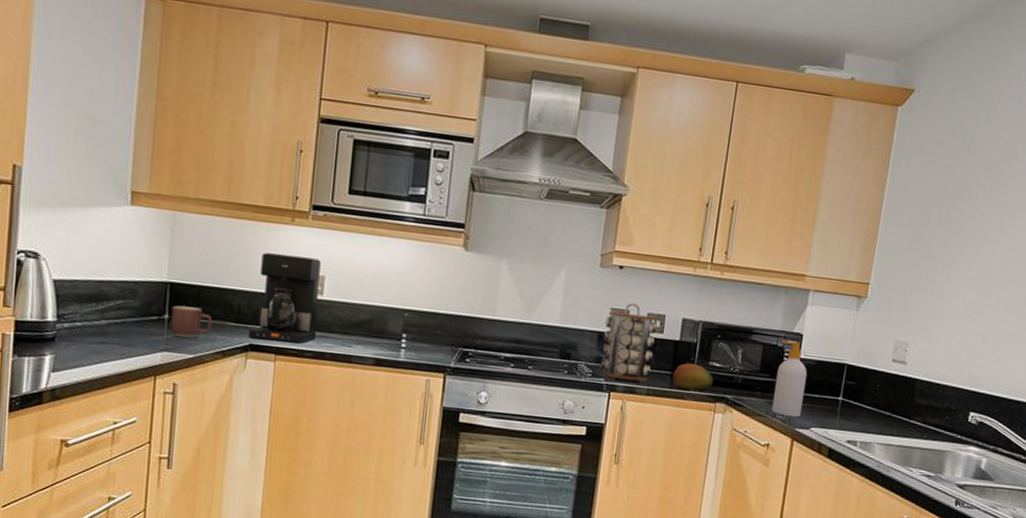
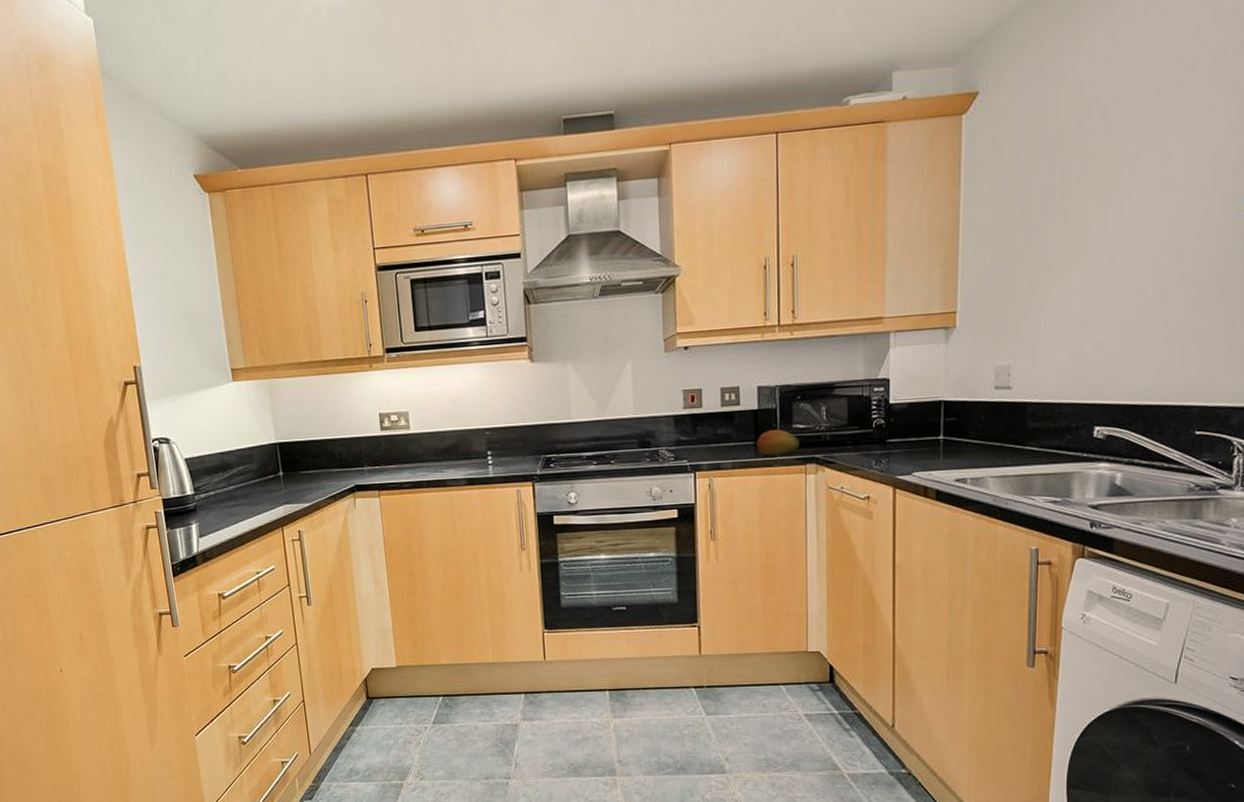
mug: present [170,305,213,339] -> none [284,461,321,490]
coffee maker: present [249,253,321,345] -> none [350,397,411,481]
spice rack: present [599,303,657,383] -> none [679,381,733,459]
soap bottle: present [771,340,807,418] -> none [866,387,900,466]

